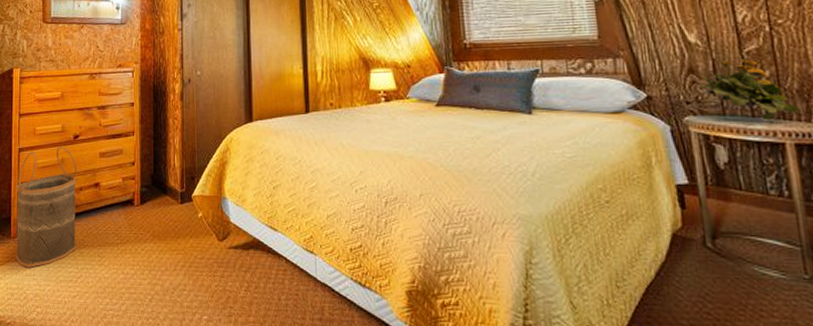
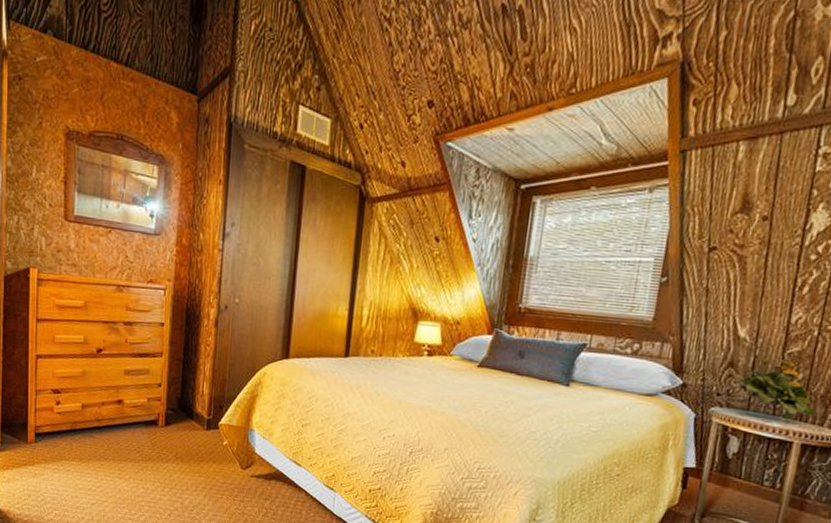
basket: present [15,146,77,268] -> none [32,358,99,473]

